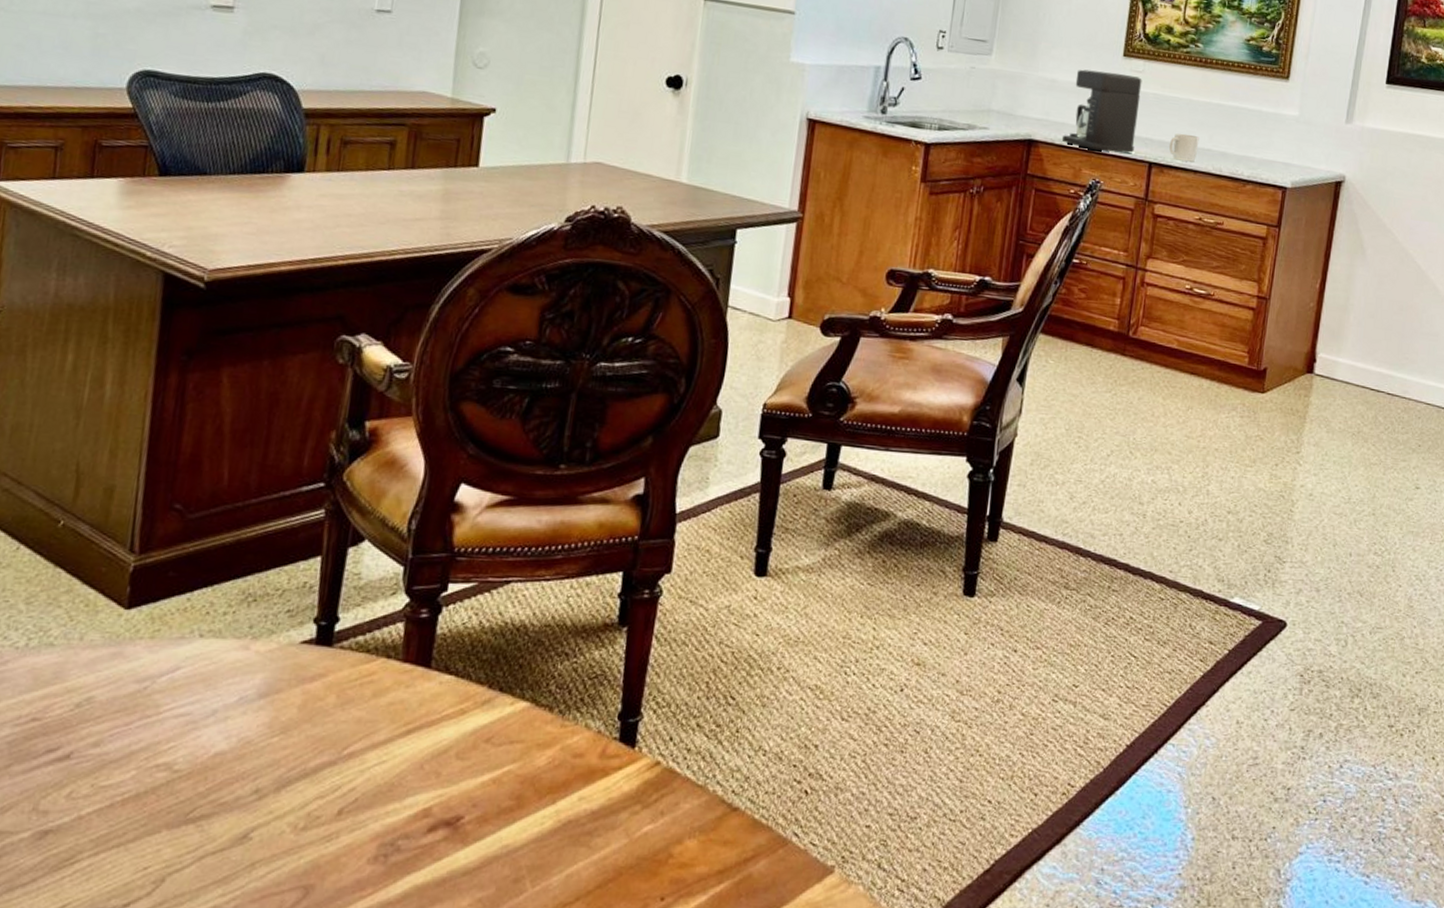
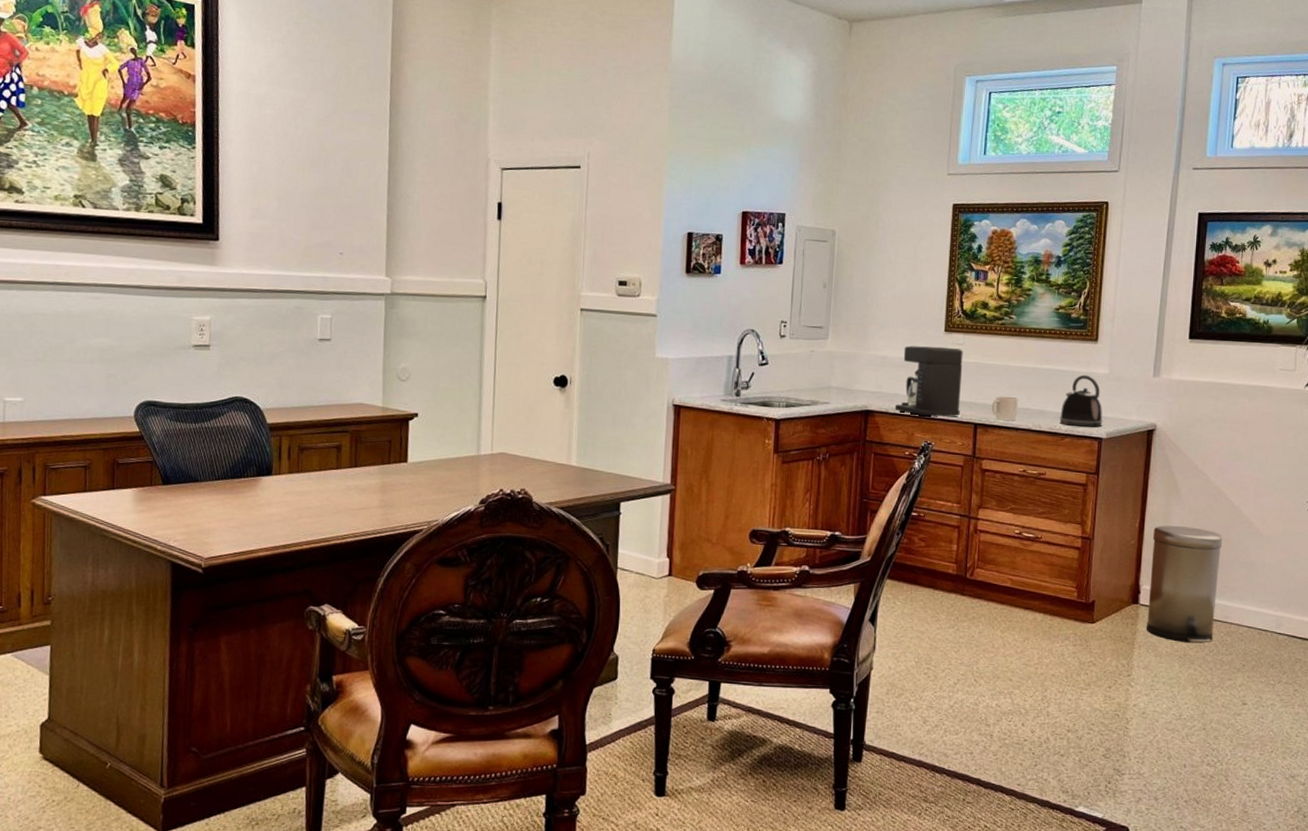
kettle: none [1242,115,1289,175] -> present [1059,374,1103,427]
pedal bin: none [1320,288,1407,420] -> present [1147,525,1223,643]

